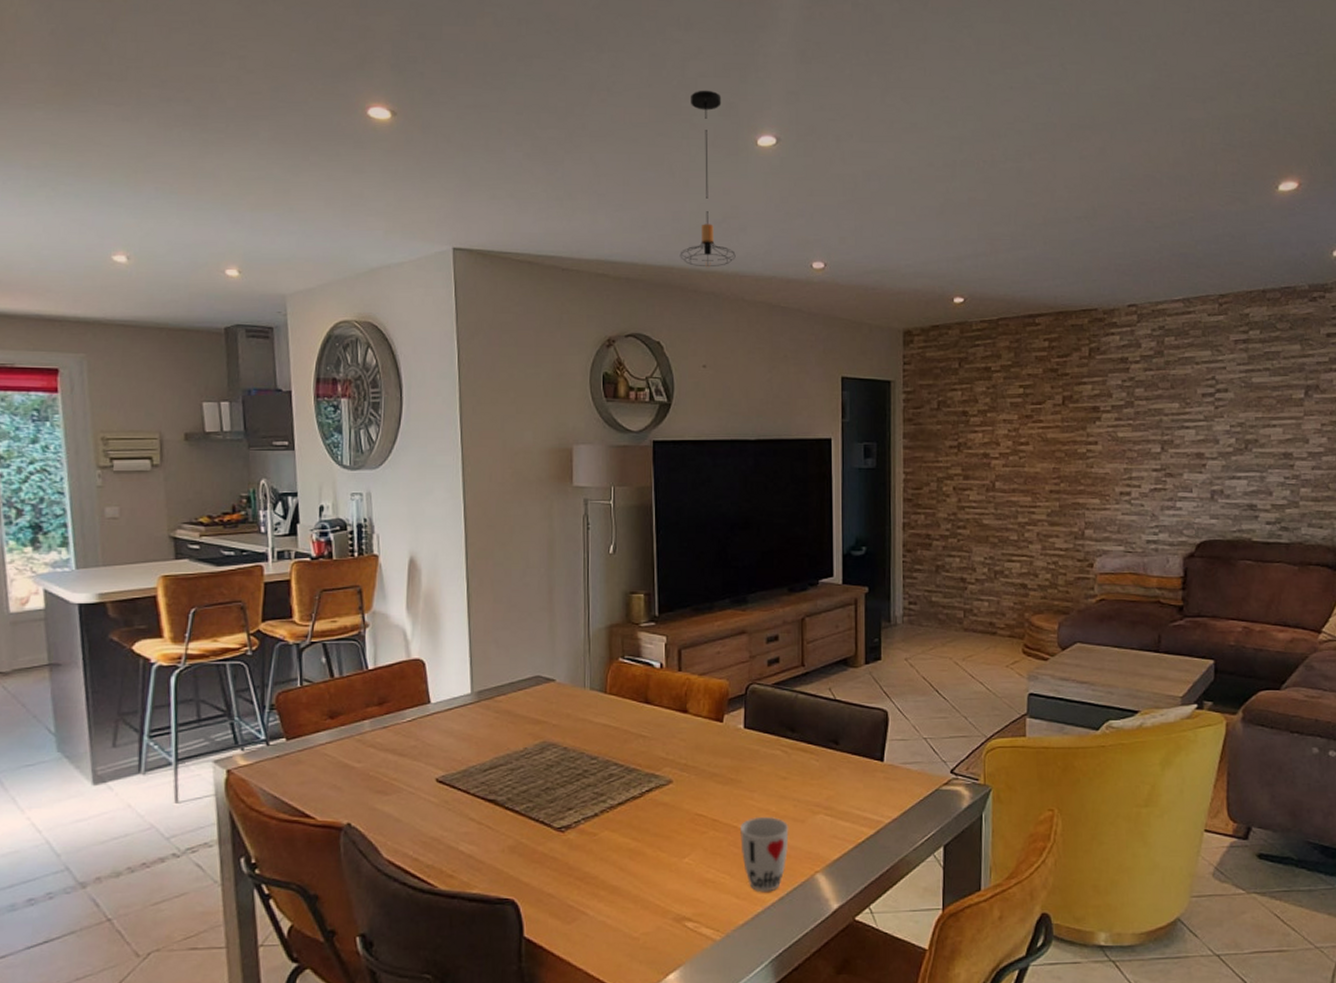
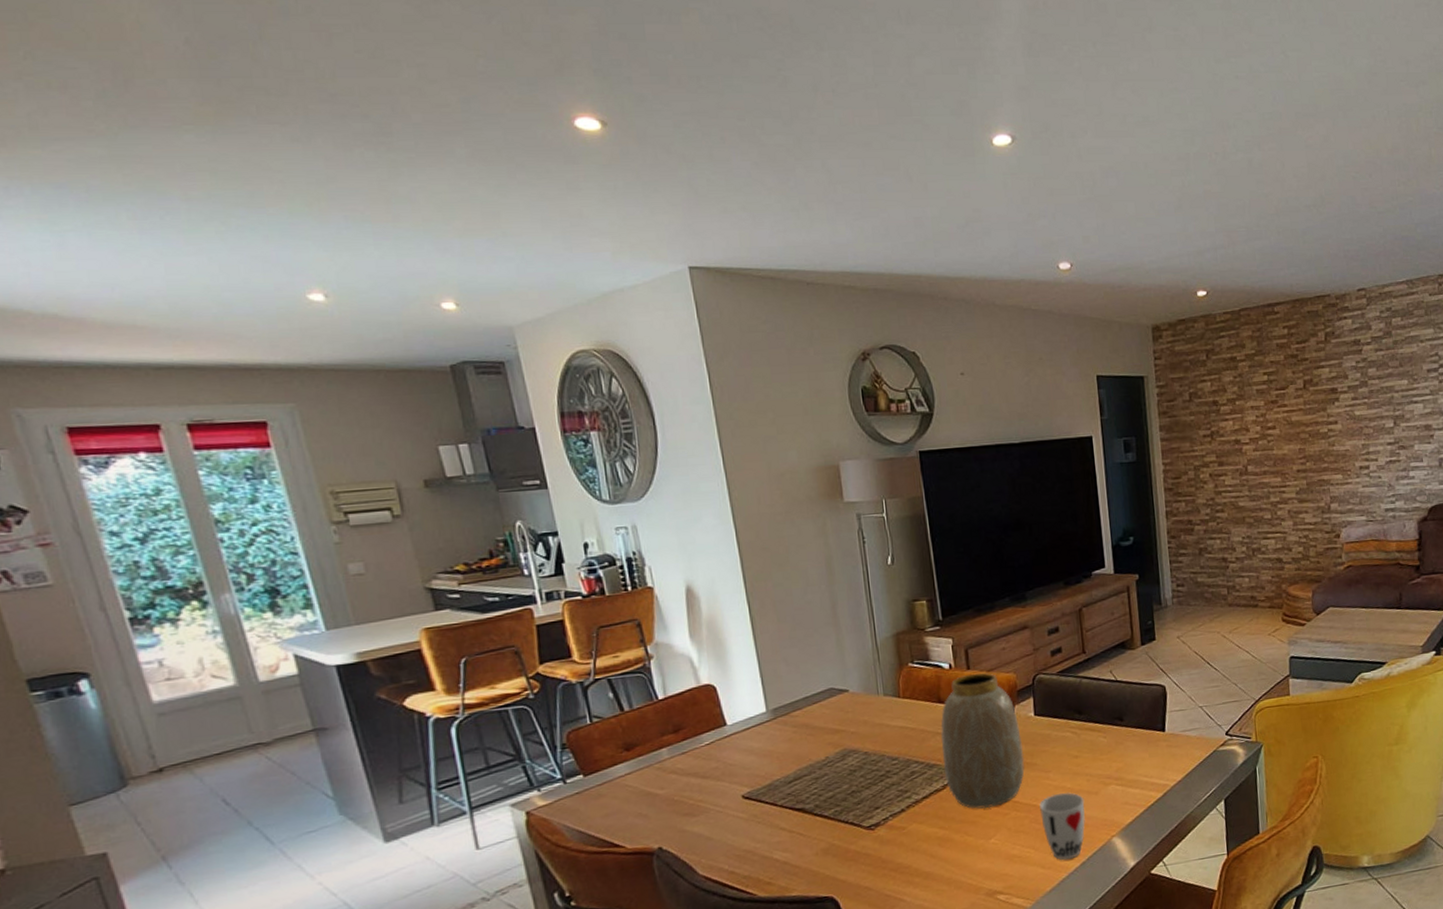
vase: none [643,676,729,824] -> present [941,673,1025,809]
pendant light: present [680,90,736,269] -> none [920,88,983,275]

